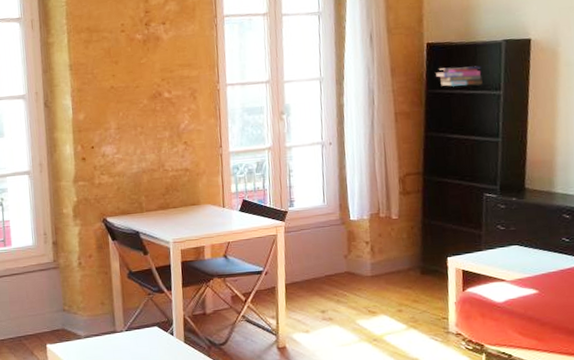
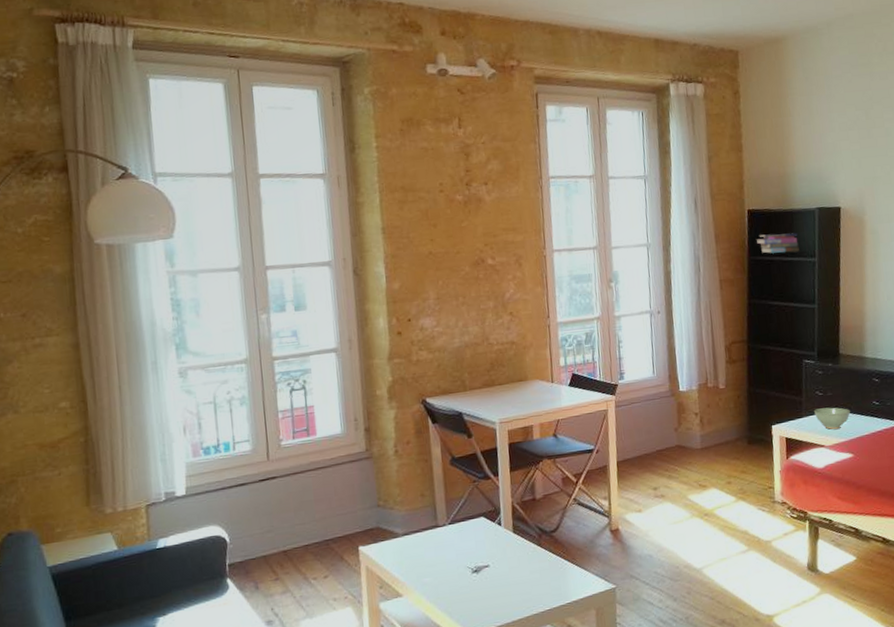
bowl: none [494,242,537,265] -> present [813,407,851,430]

